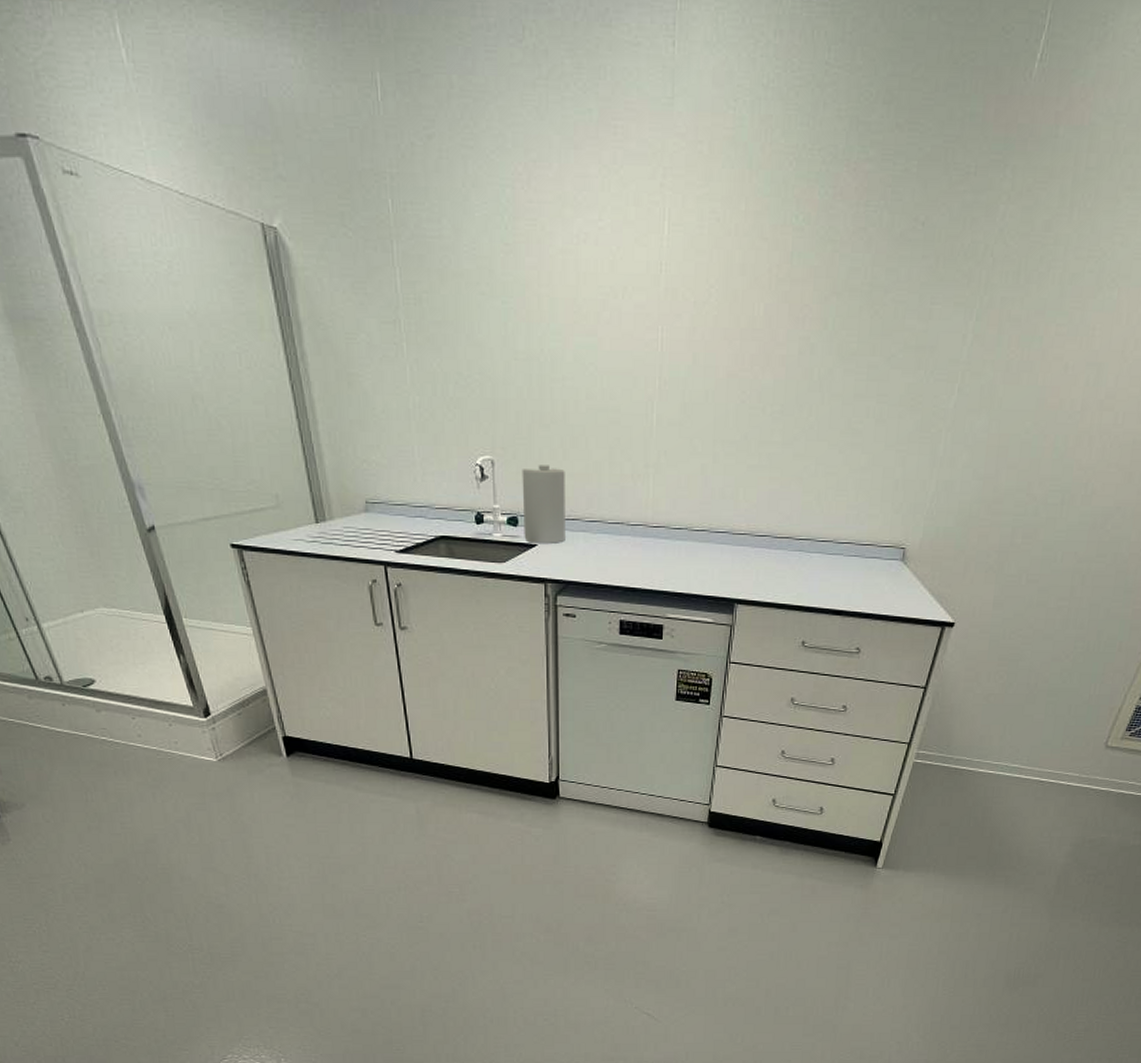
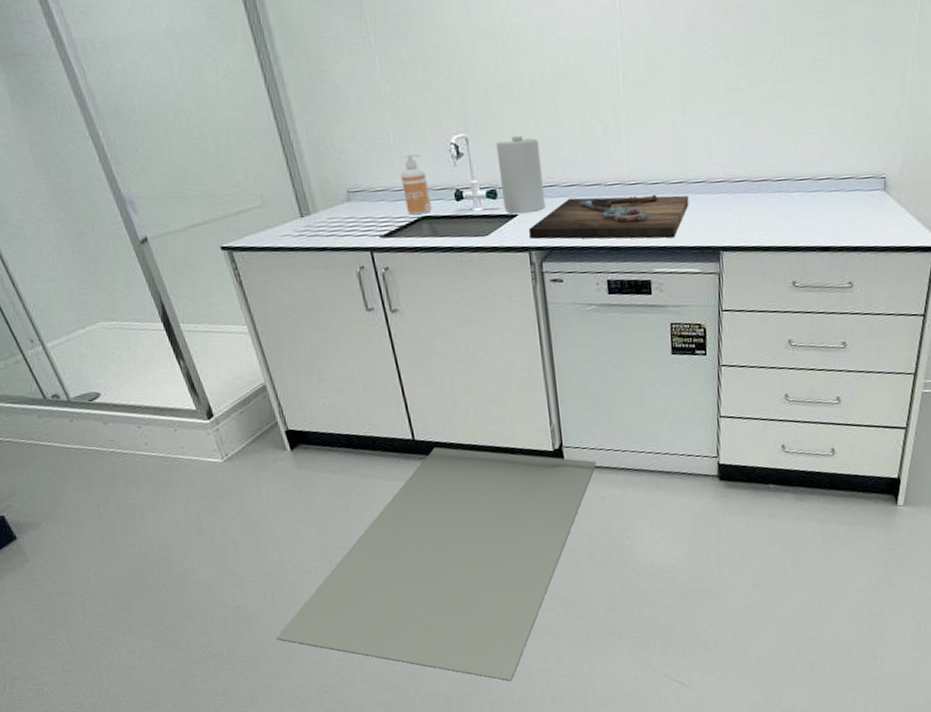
bath mat: none [257,768,591,1000] -> present [276,447,597,681]
soap dispenser: none [422,470,451,533] -> present [400,154,432,215]
cutting board: none [547,534,710,585] -> present [529,194,689,239]

